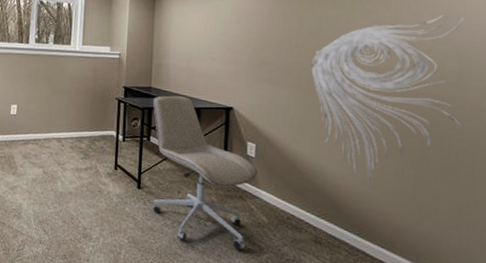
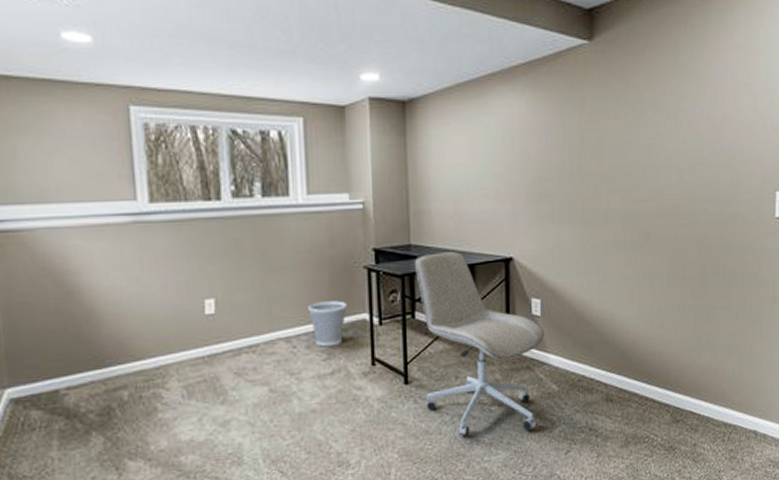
wastebasket: none [75,117,101,151] -> present [308,300,347,347]
wall sculpture: present [311,15,465,188] -> none [595,121,736,328]

